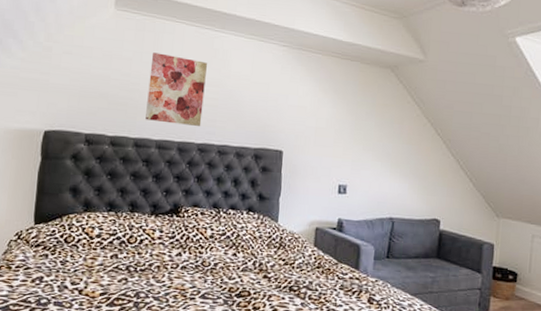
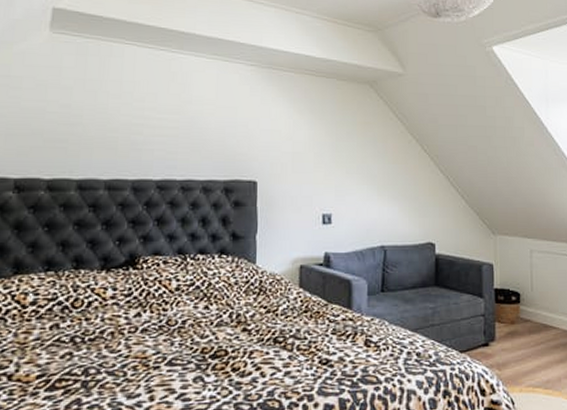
wall art: present [145,52,207,126] -> none [91,79,164,160]

